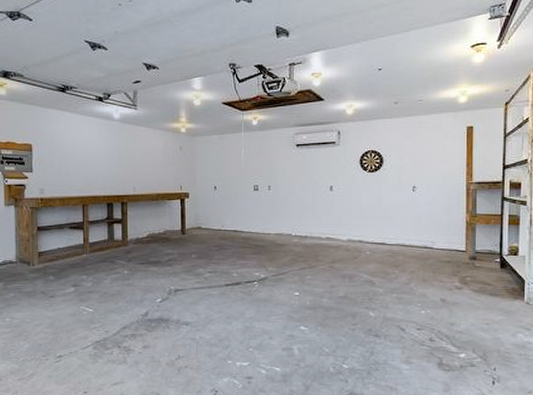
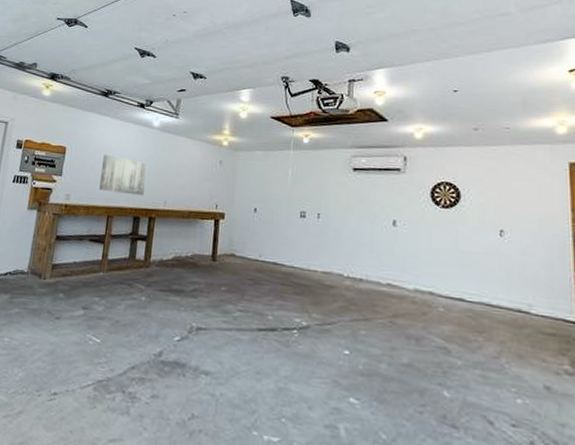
wall art: none [70,148,114,184] -> present [99,154,148,196]

